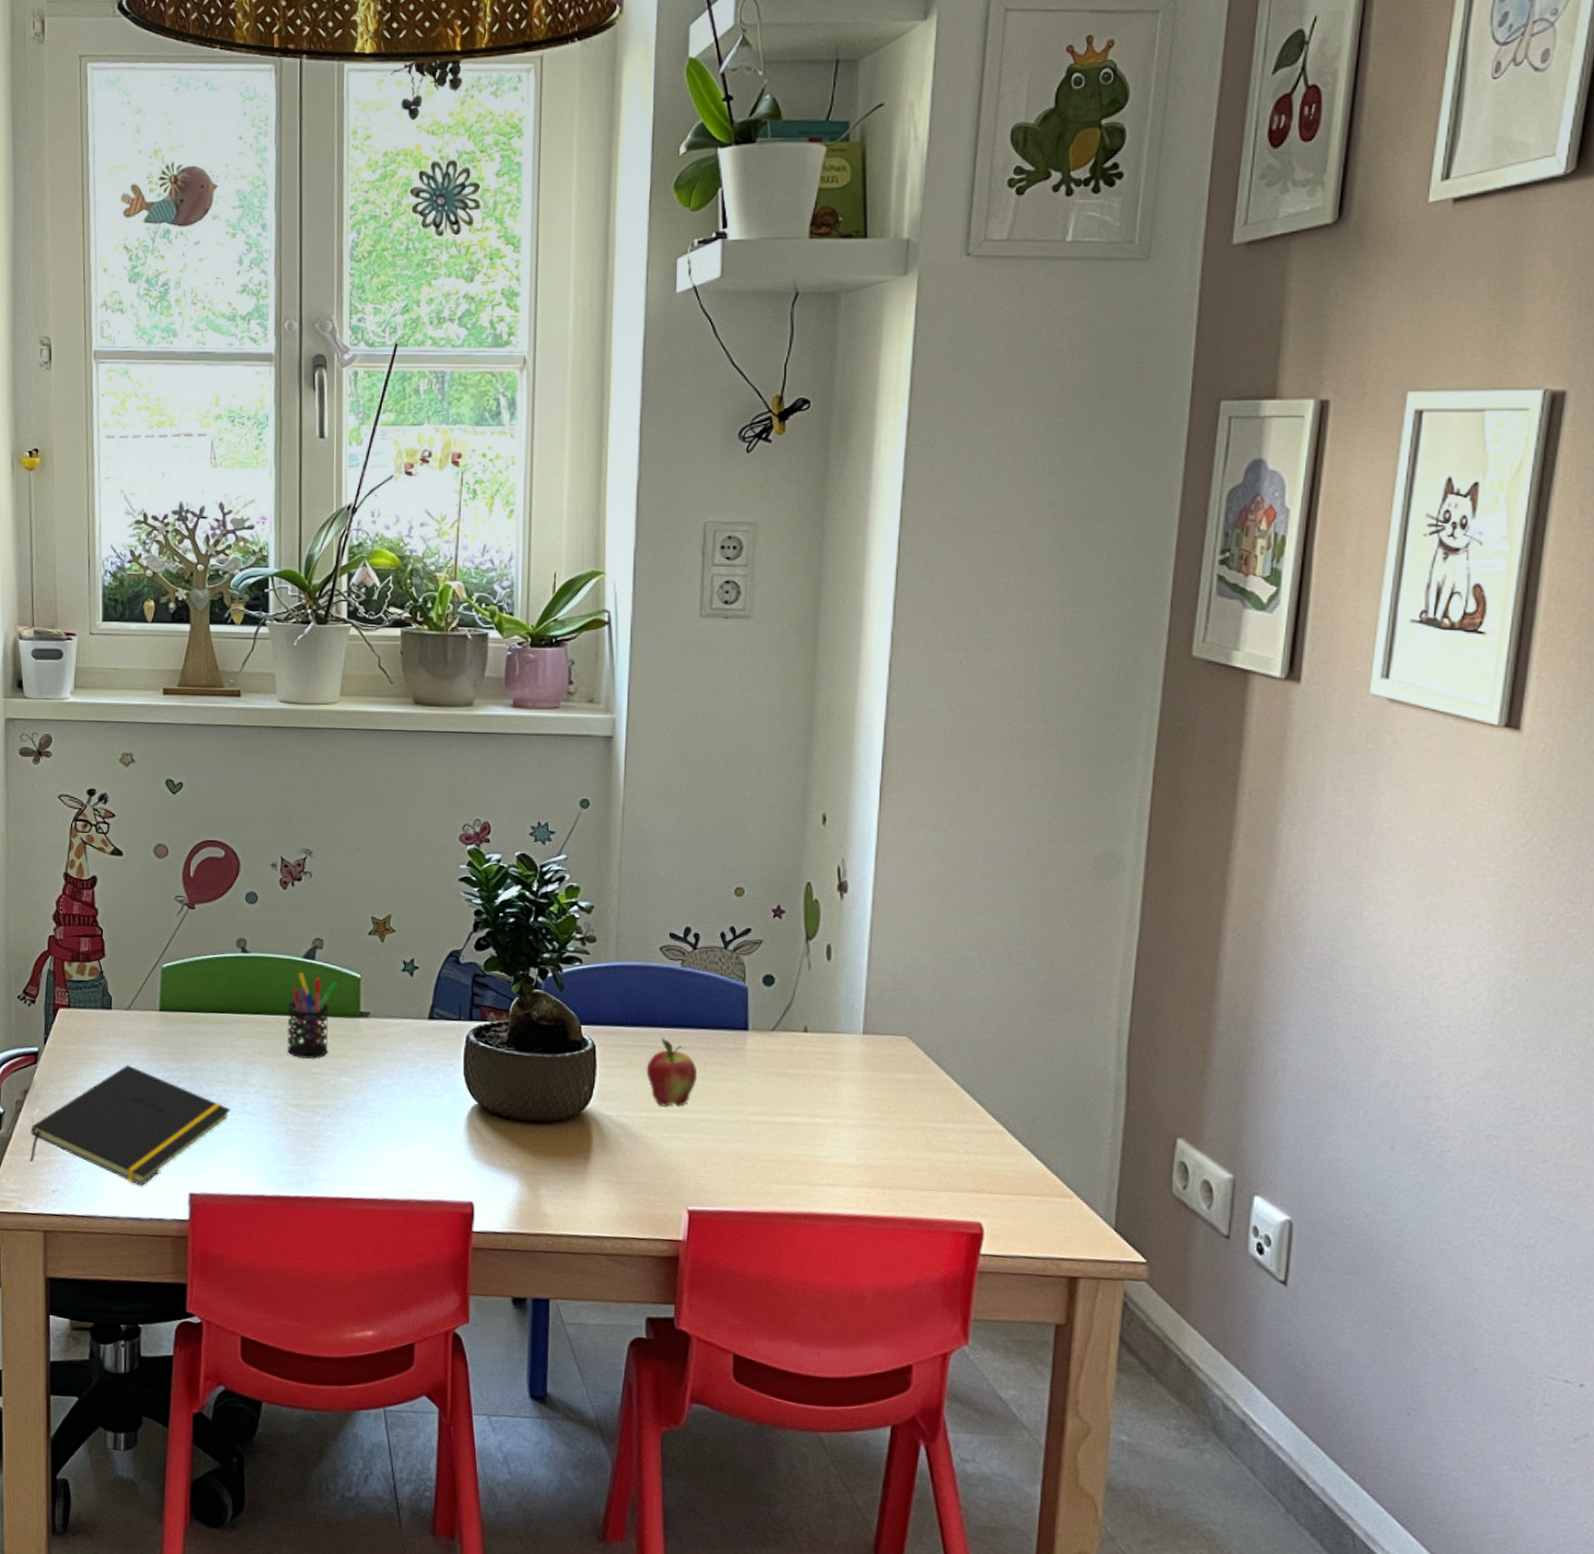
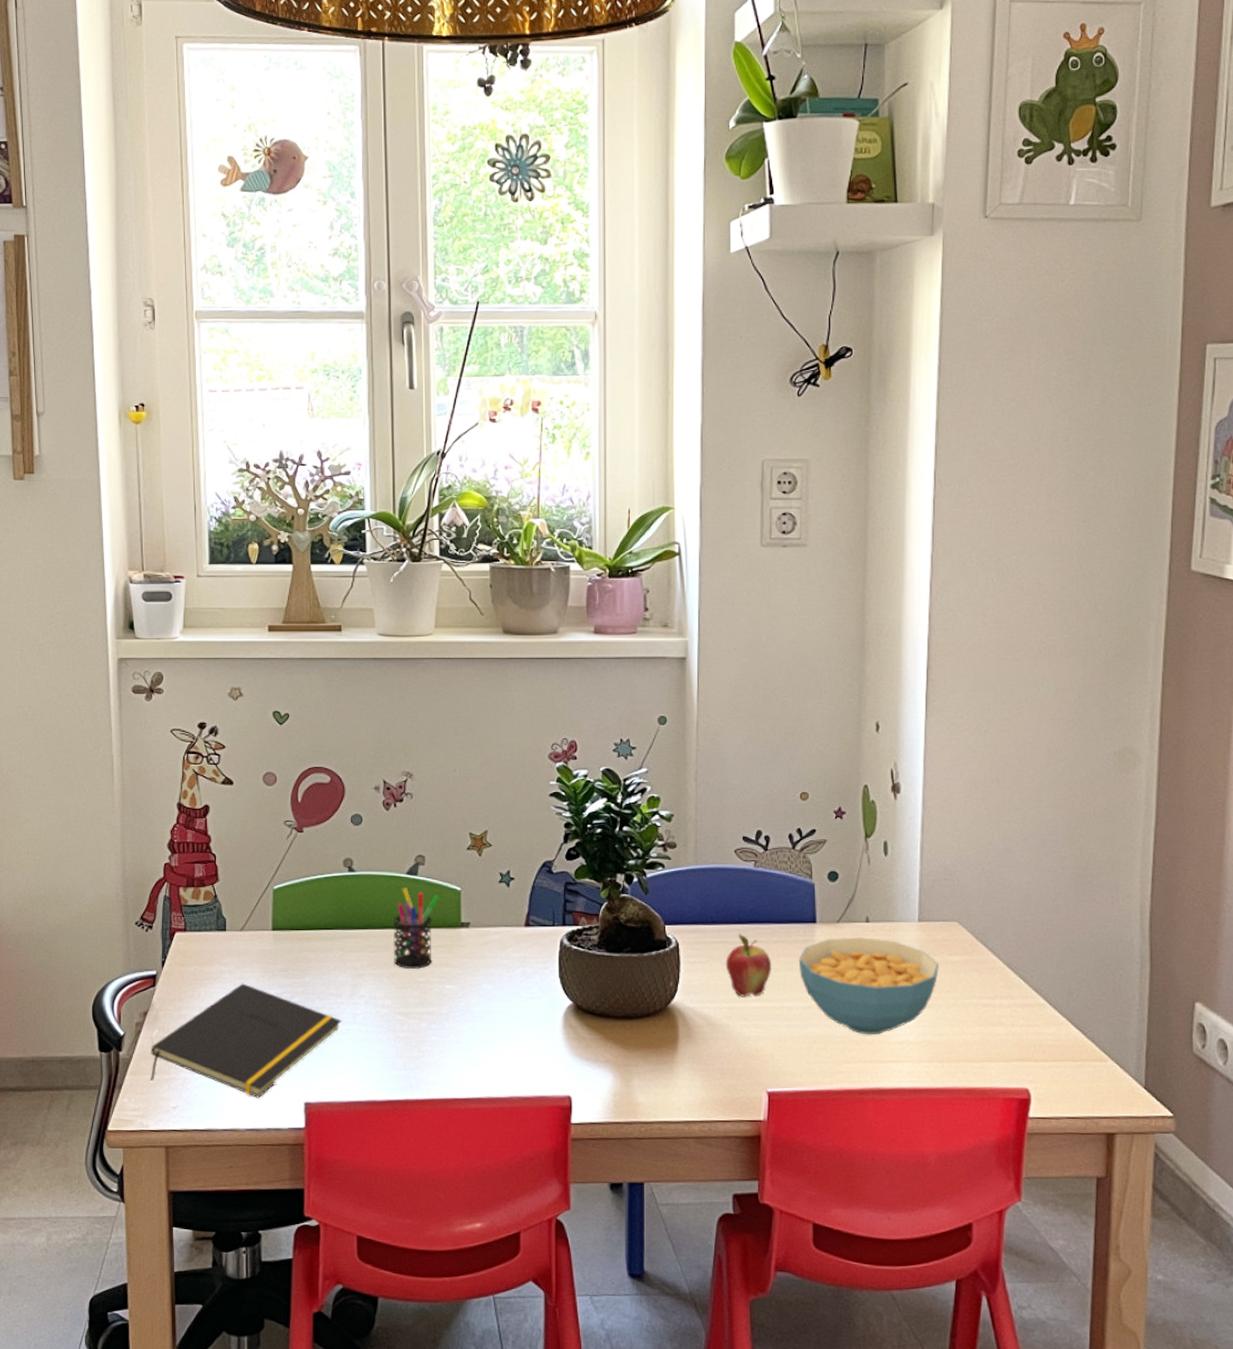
cereal bowl: none [727,1047,884,1155] -> present [798,936,939,1035]

